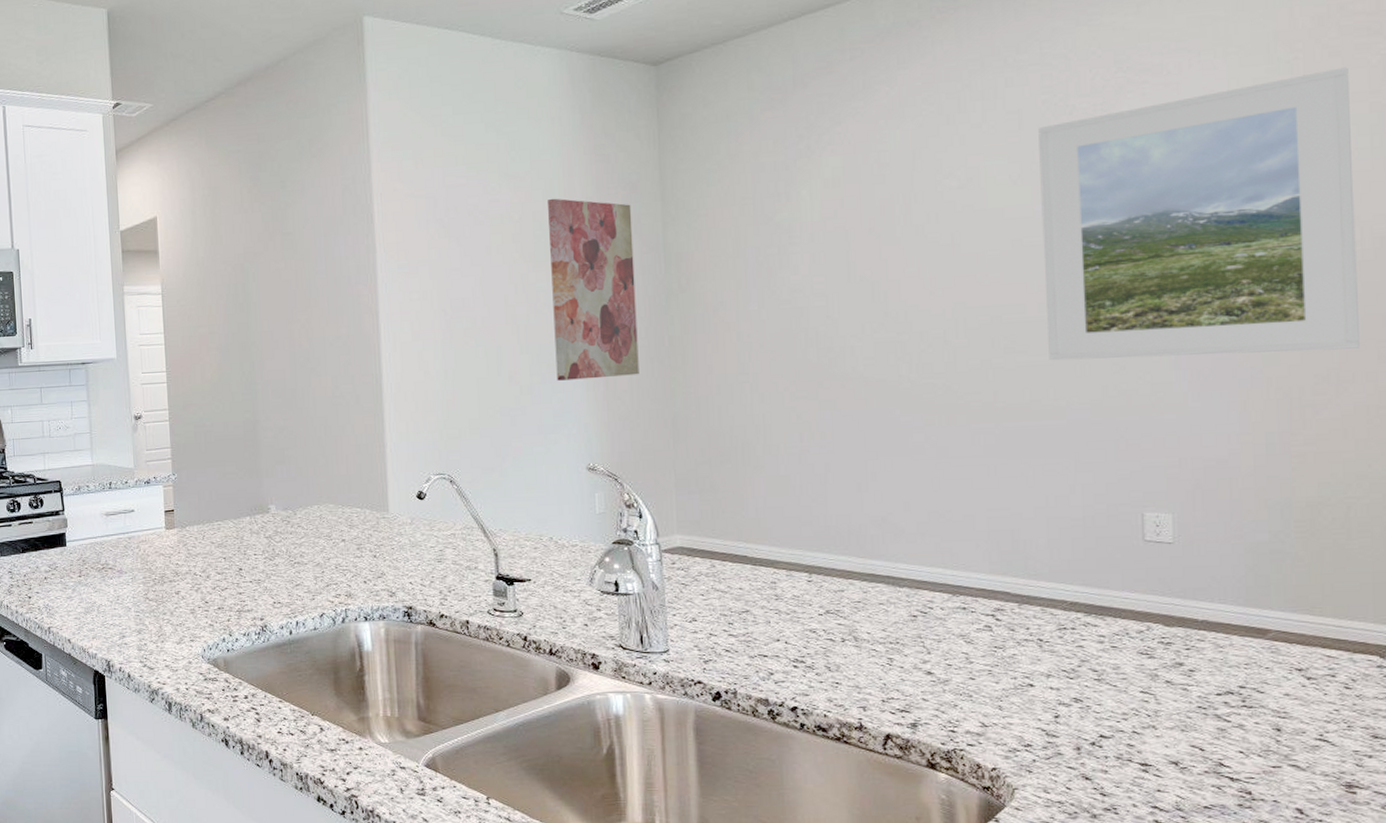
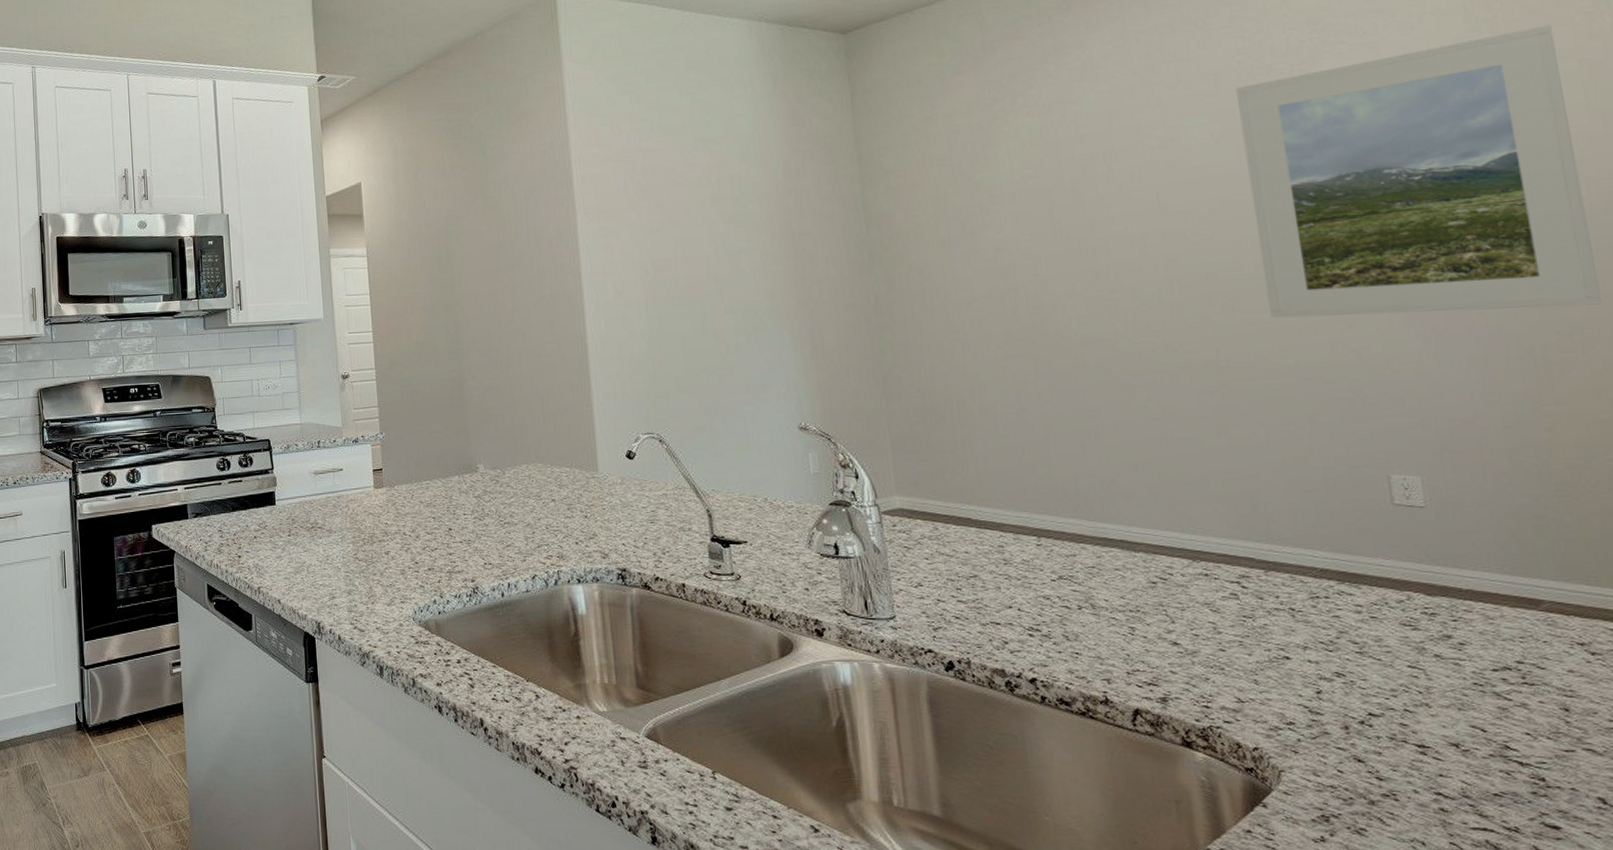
wall art: present [546,198,639,381] -> none [743,161,847,340]

